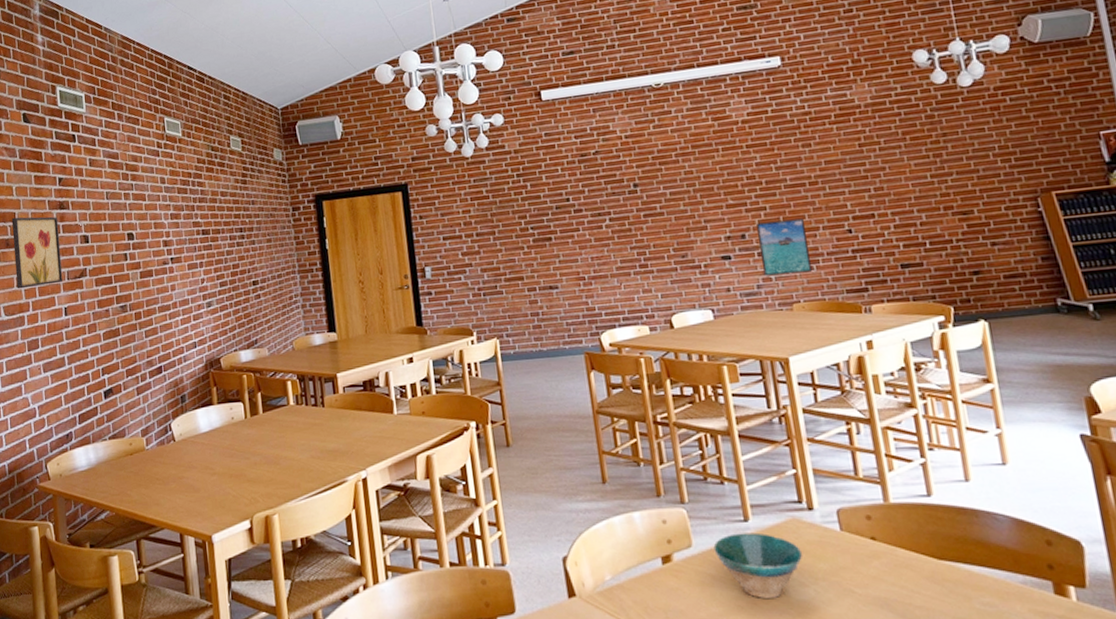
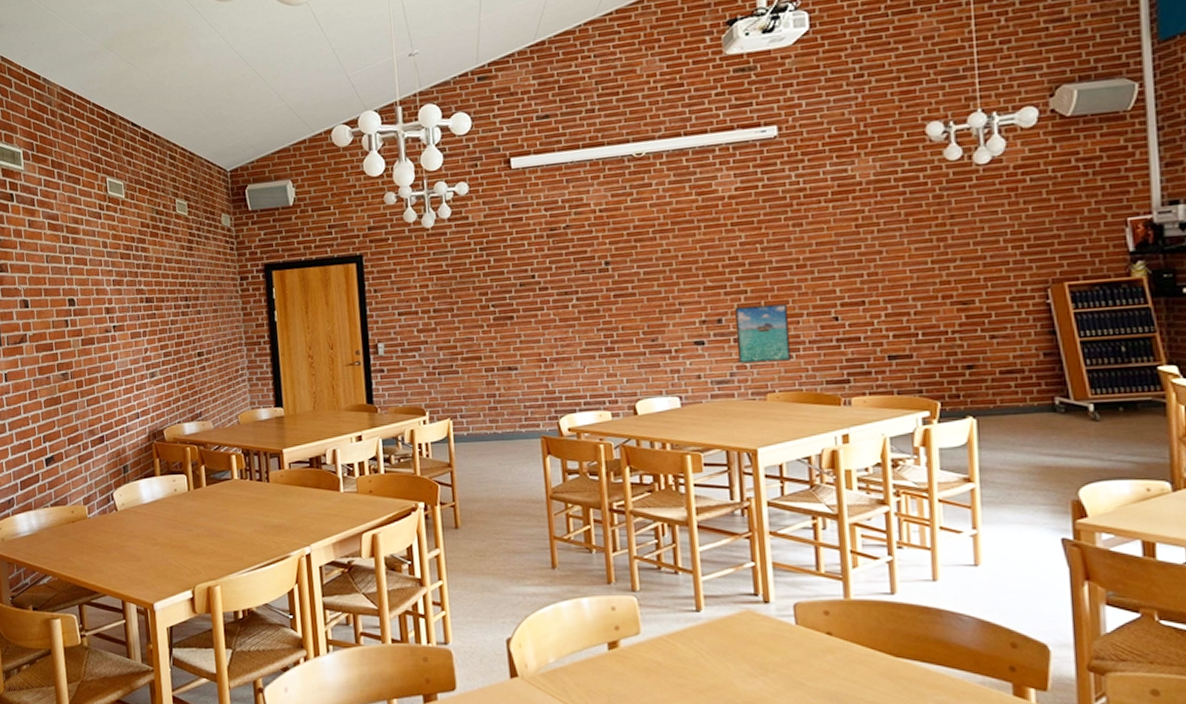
bowl: present [713,532,803,598] -> none [662,623,755,687]

